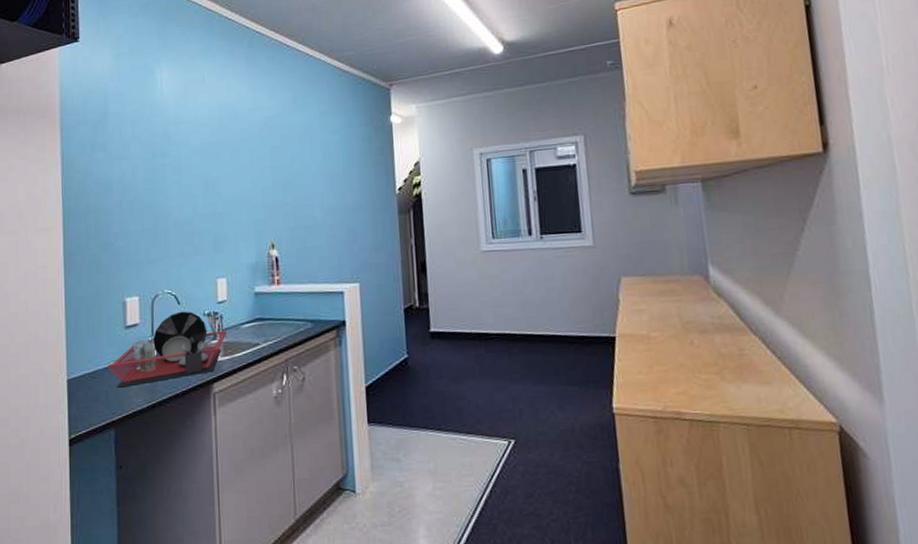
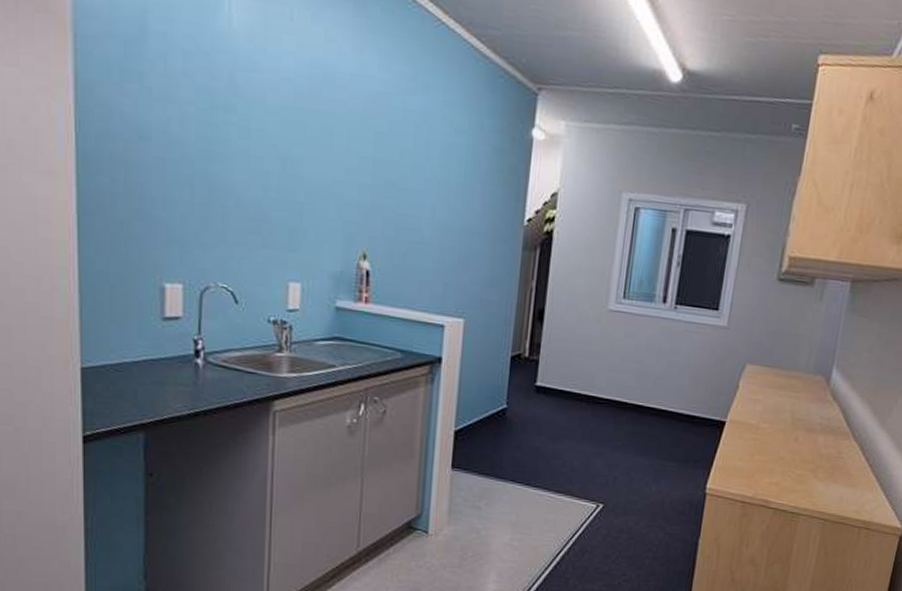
dish rack: present [108,311,228,388] -> none [137,312,298,388]

